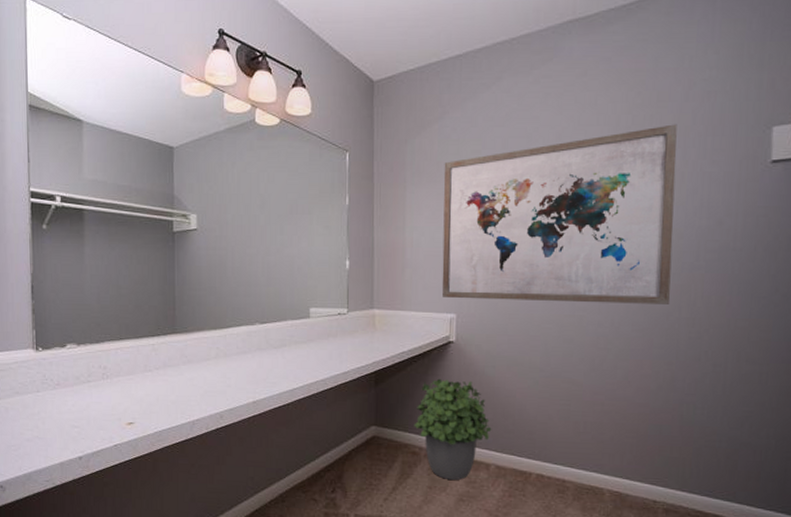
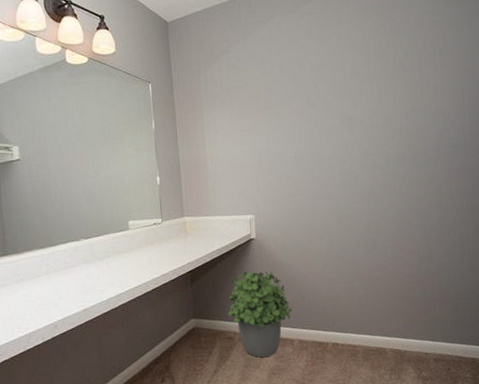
wall art: present [442,124,677,304] -> none [233,48,422,202]

